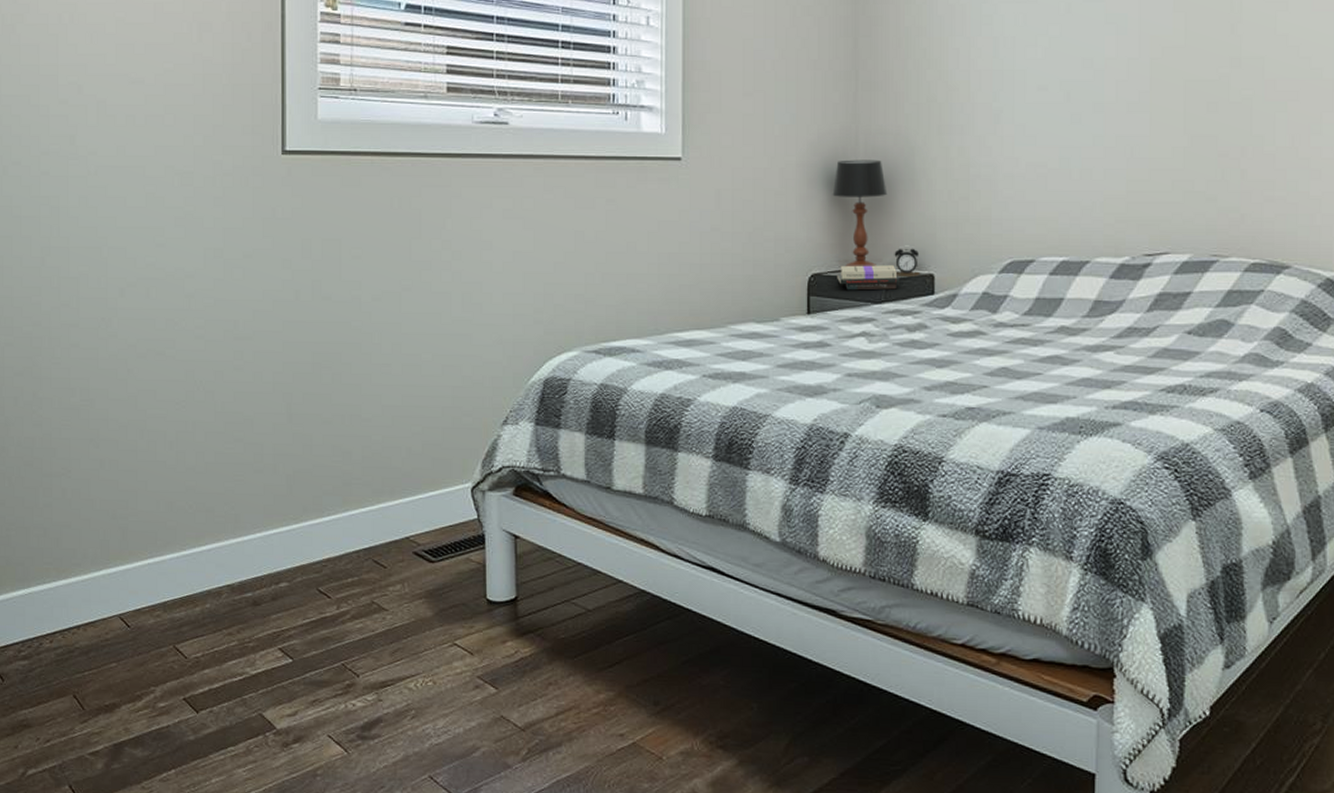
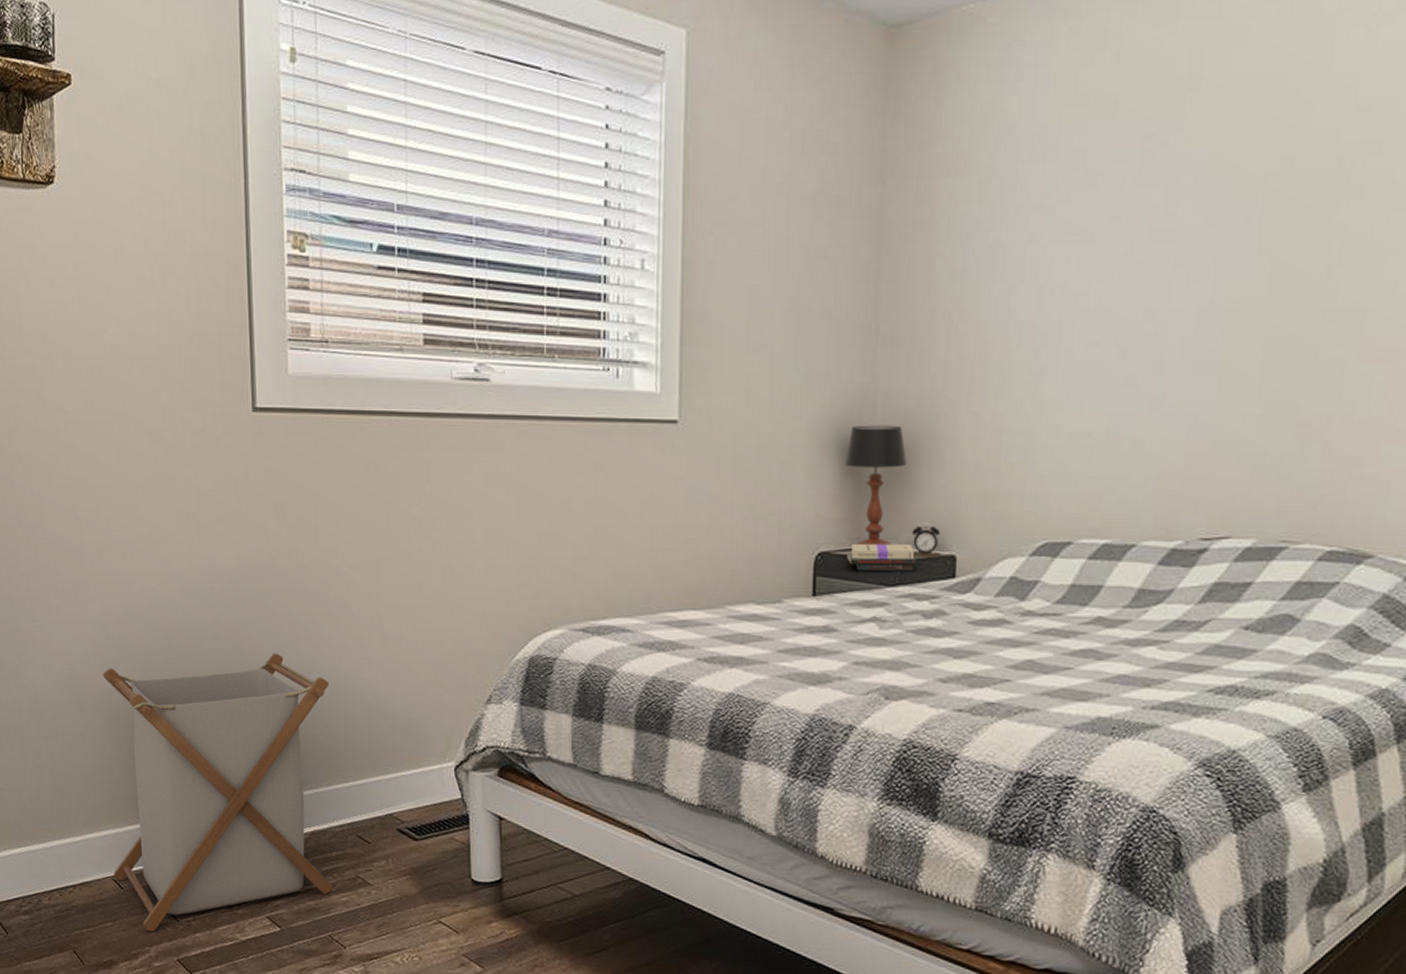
laundry basket: none [120,382,349,671] -> present [103,653,333,932]

